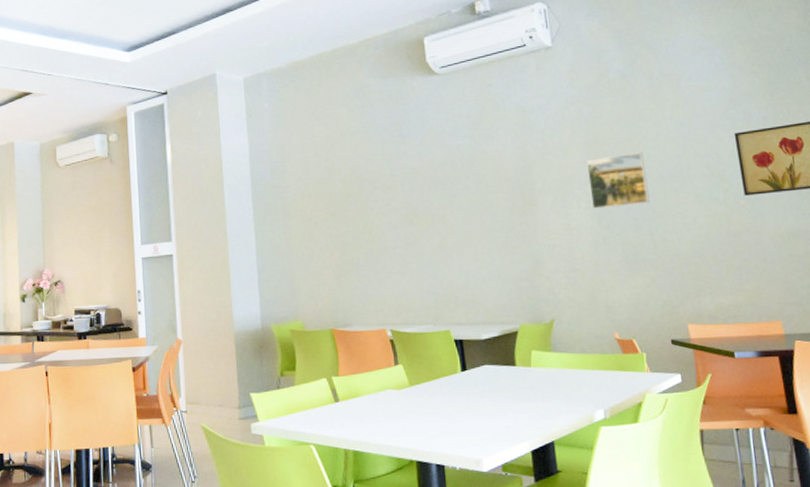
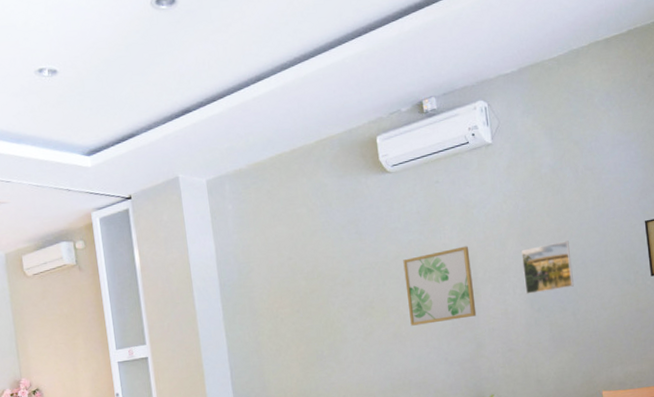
wall art: none [450,153,535,237] -> present [403,246,477,326]

